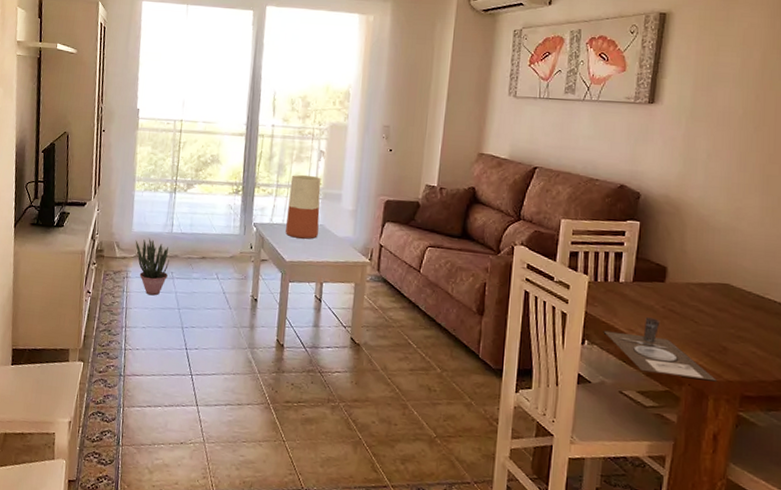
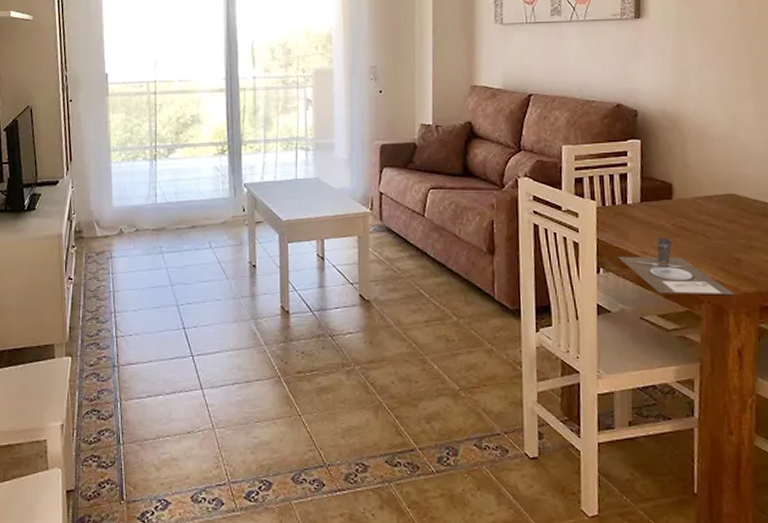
potted plant: present [135,238,169,296] -> none [117,212,156,274]
vase: present [286,174,321,239] -> none [279,126,315,195]

